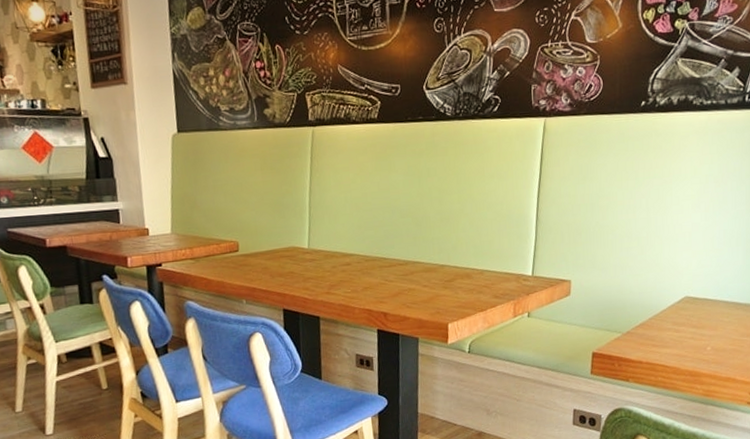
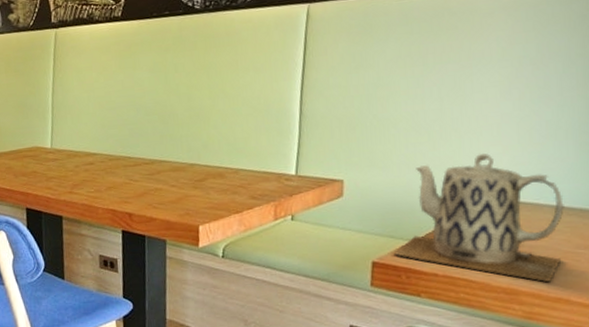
teapot: none [609,257,734,365] -> present [393,153,564,283]

